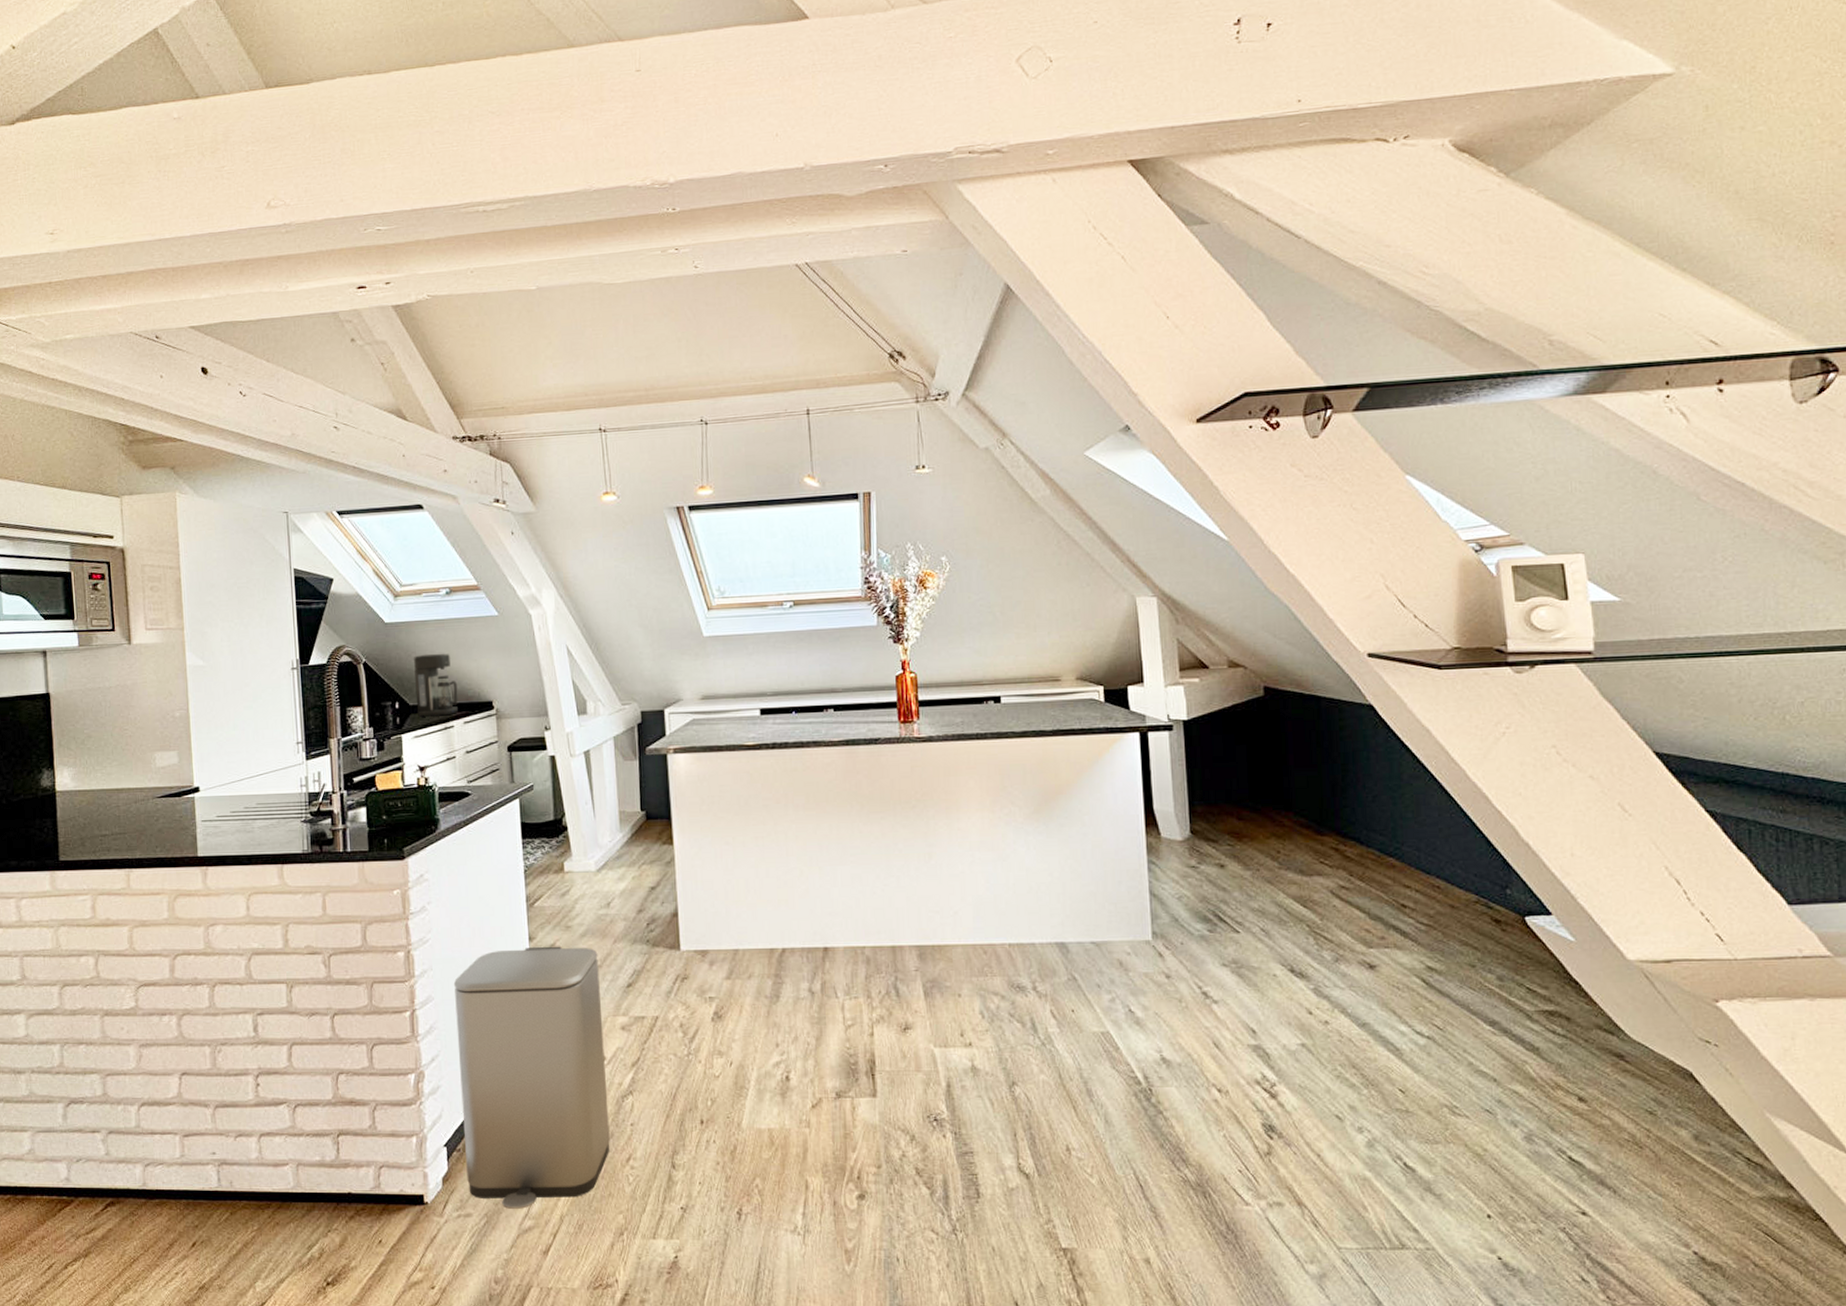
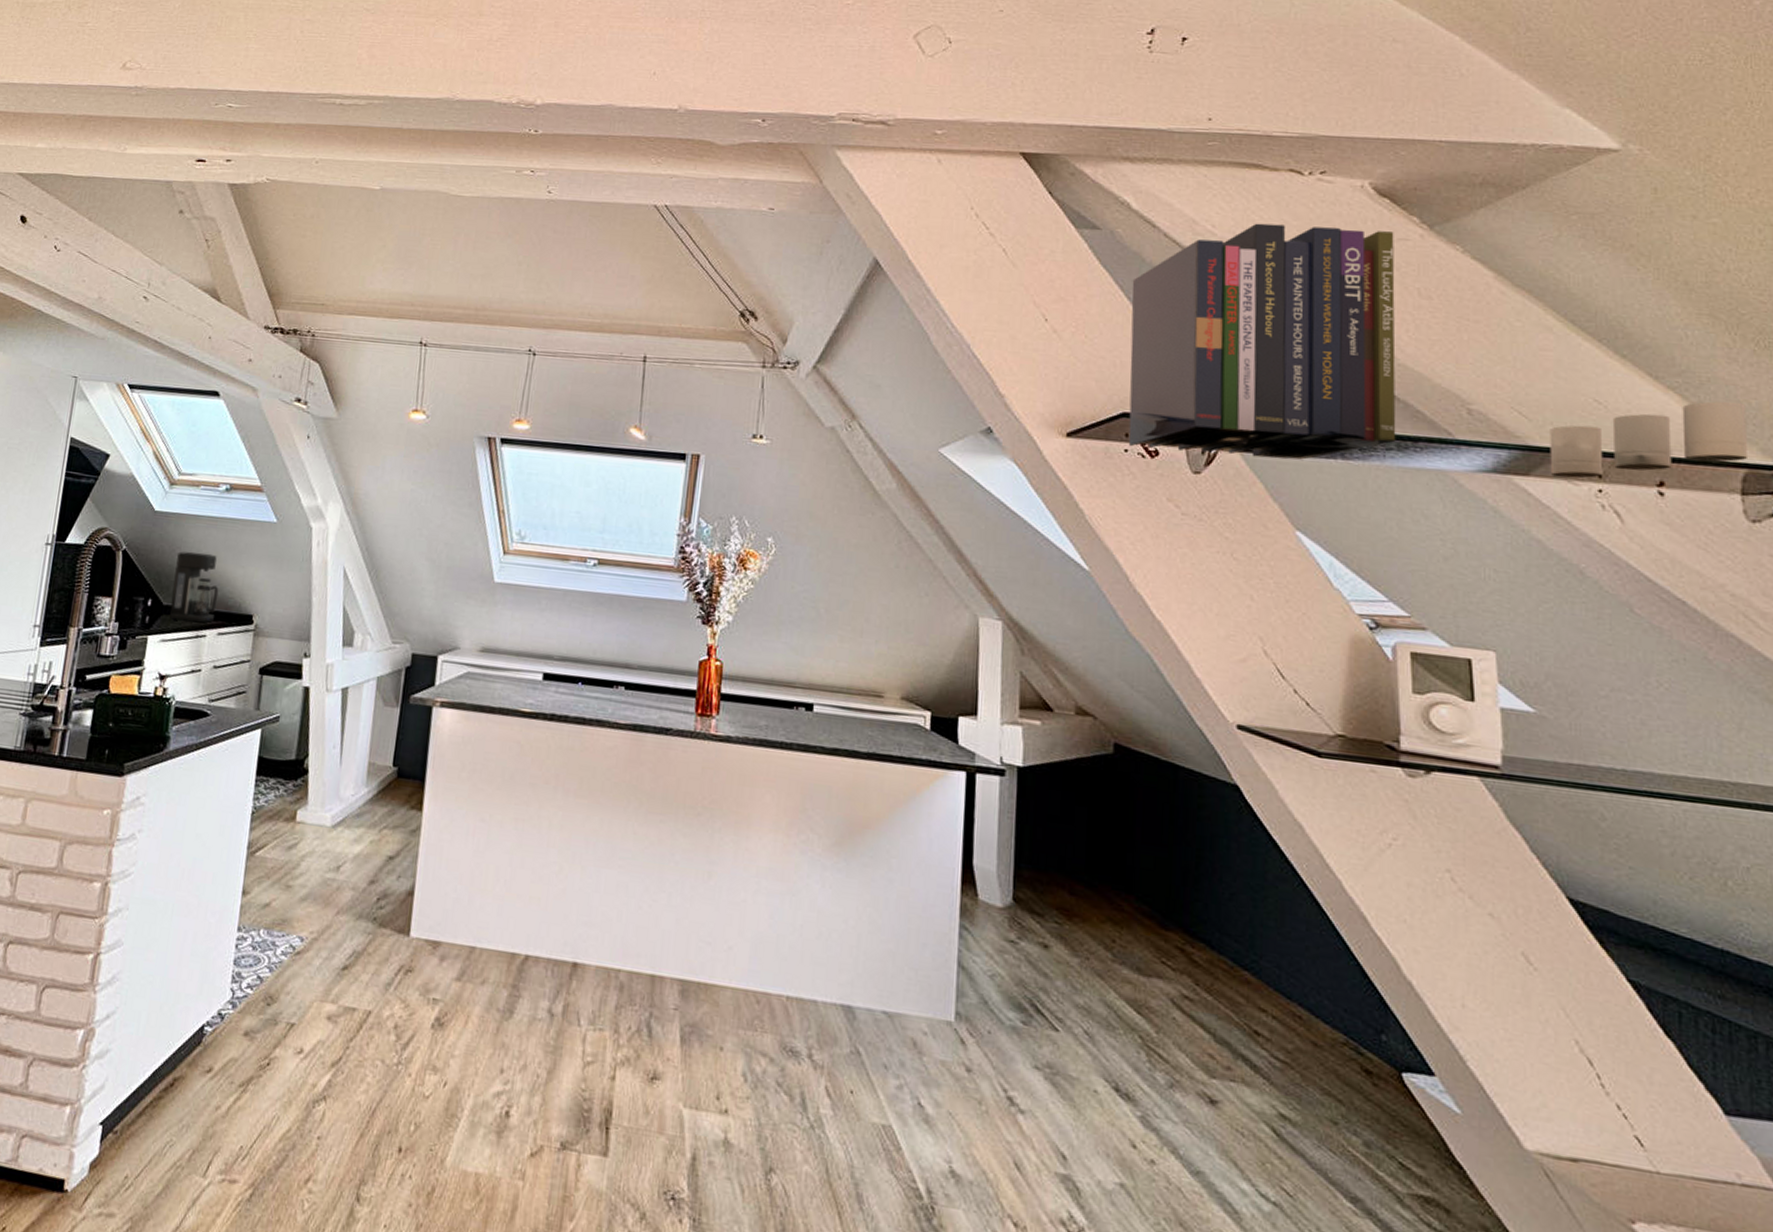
pedal bin: present [453,946,610,1209] -> none [117,900,316,1220]
books: none [1242,184,1488,423] -> present [1128,223,1396,460]
candle: none [1622,296,1795,390] -> present [1550,401,1749,479]

